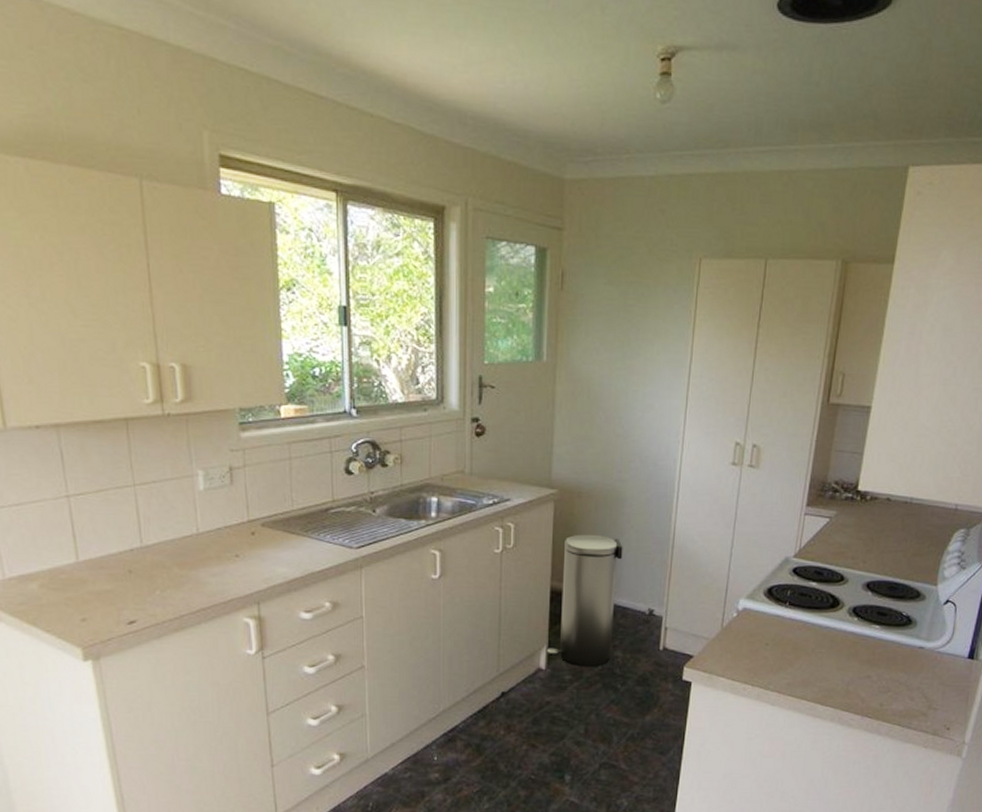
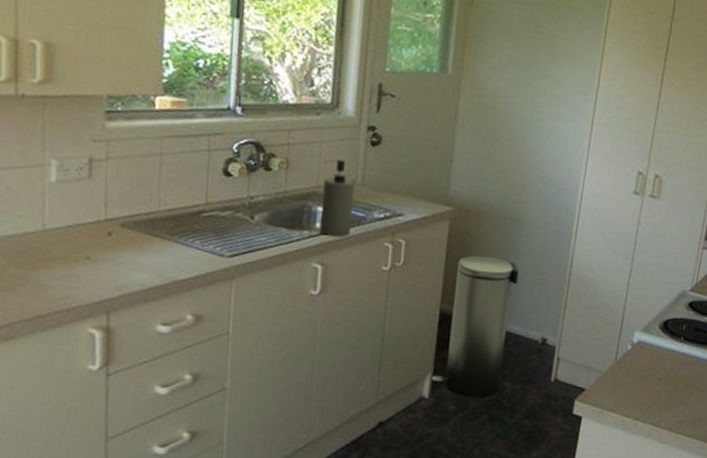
soap dispenser: none [433,452,463,525] -> present [319,159,354,238]

